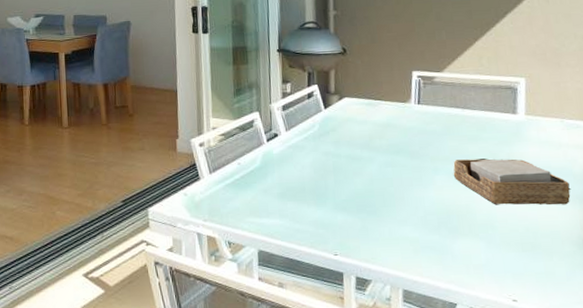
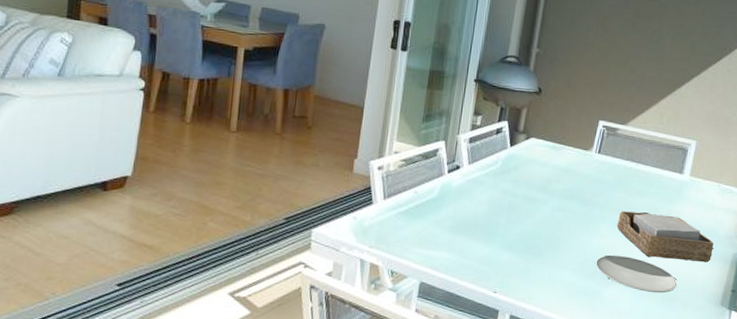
plate: none [438,206,536,243] -> present [595,255,677,293]

